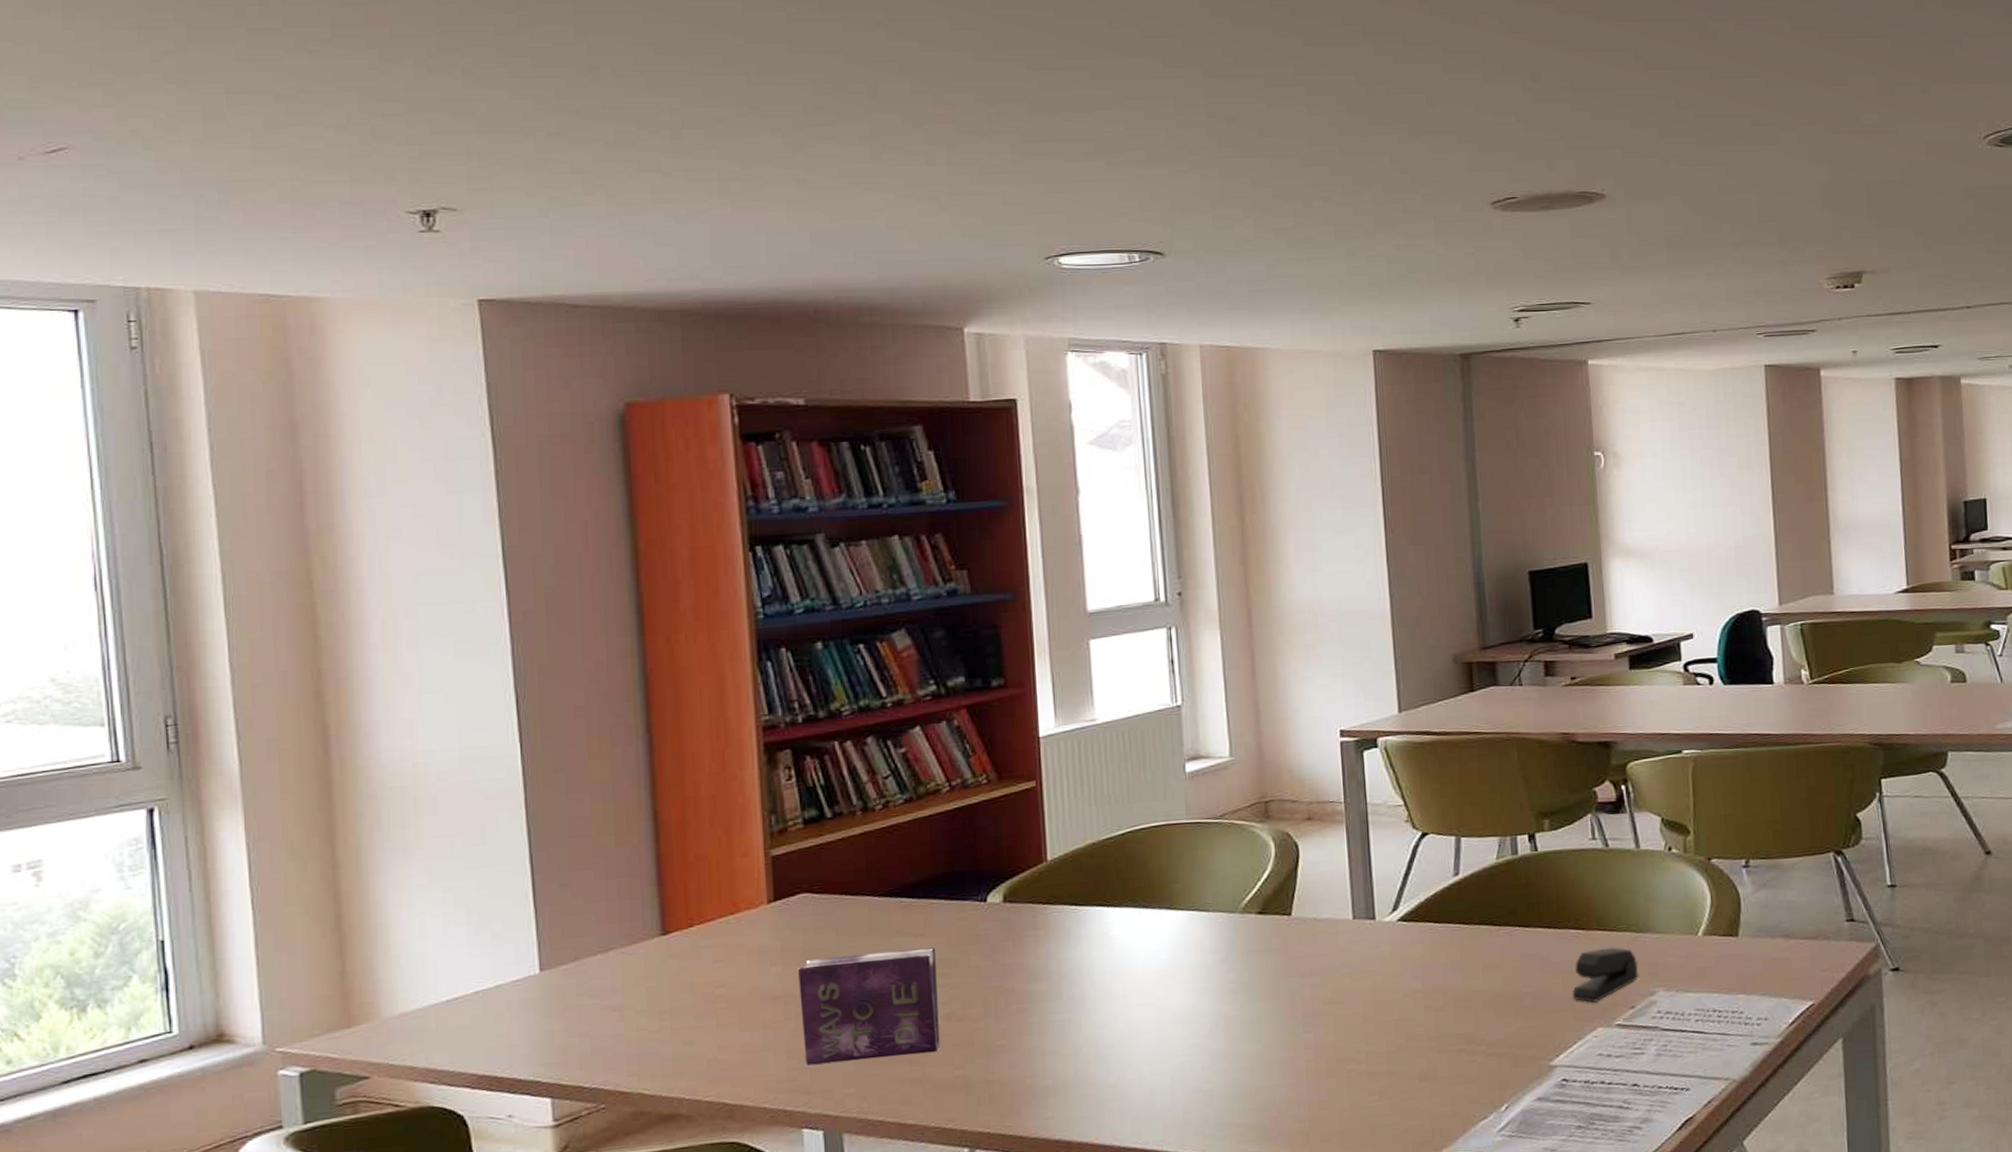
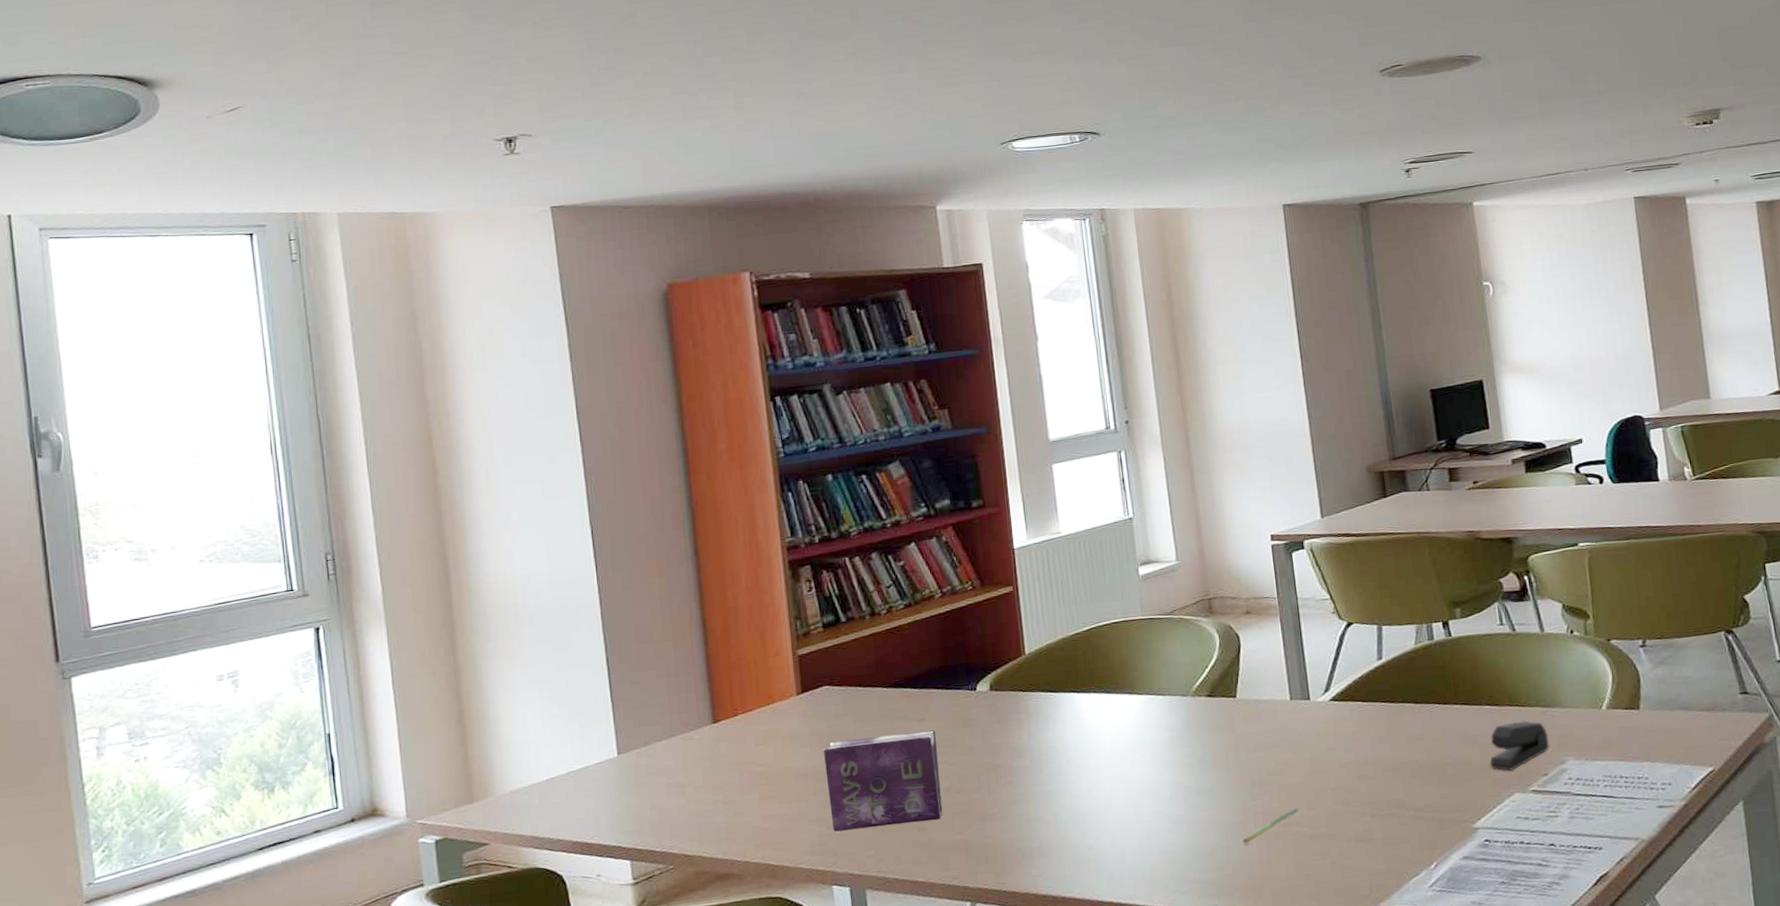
pen: none [1290,1040,1356,1083] -> present [1242,807,1299,844]

